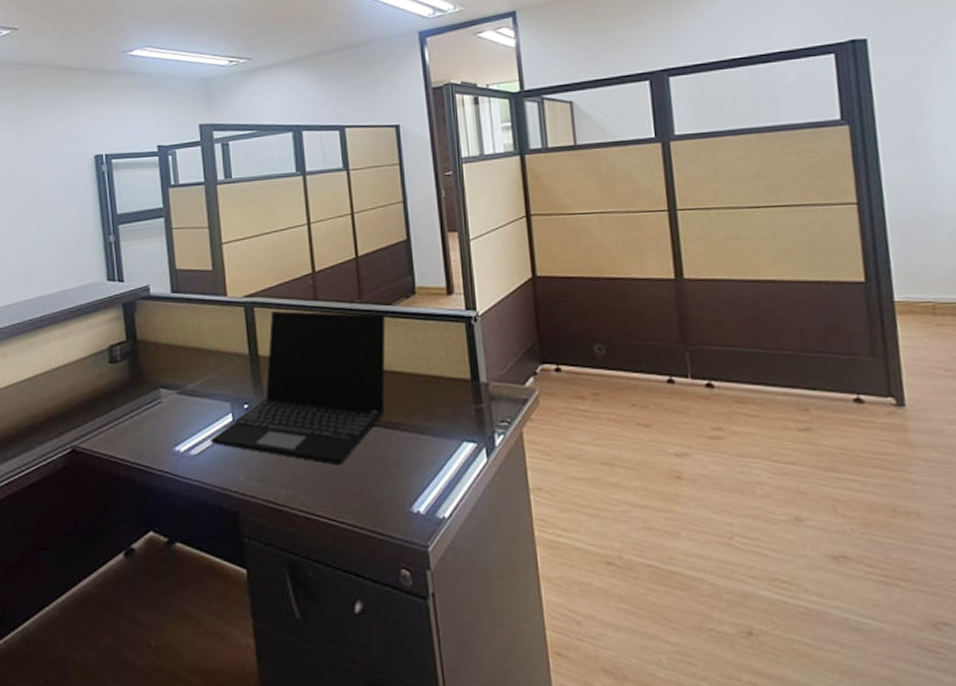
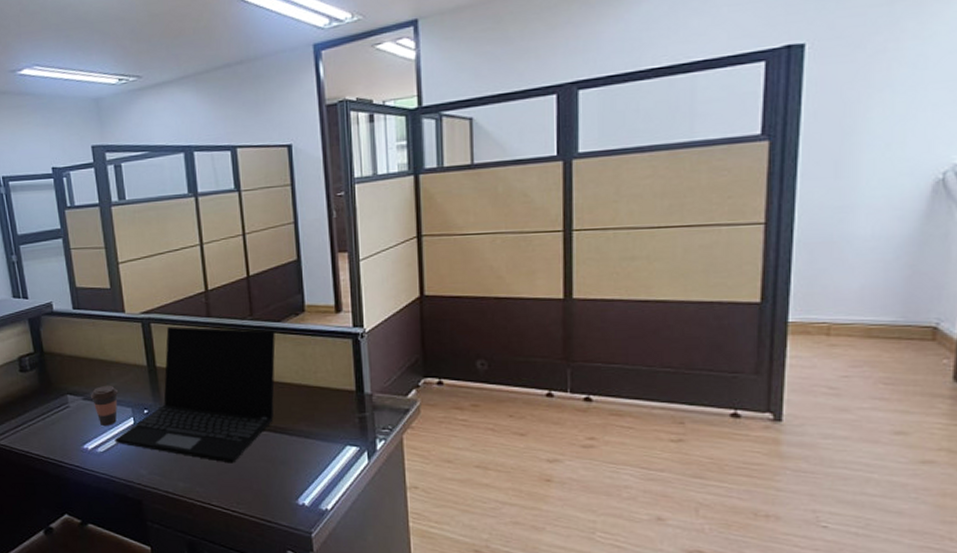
coffee cup: none [185,376,217,424] -> present [90,385,119,426]

